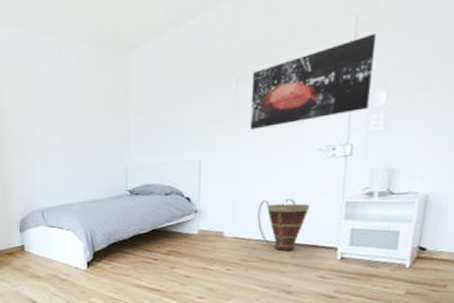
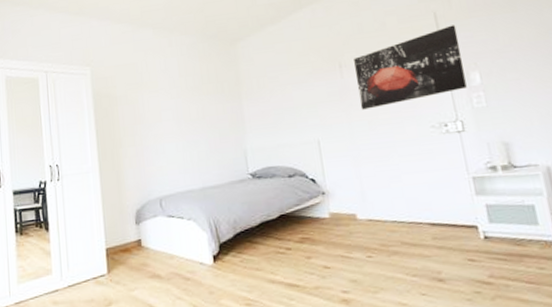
basket: present [257,199,311,251] -> none [386,176,439,232]

